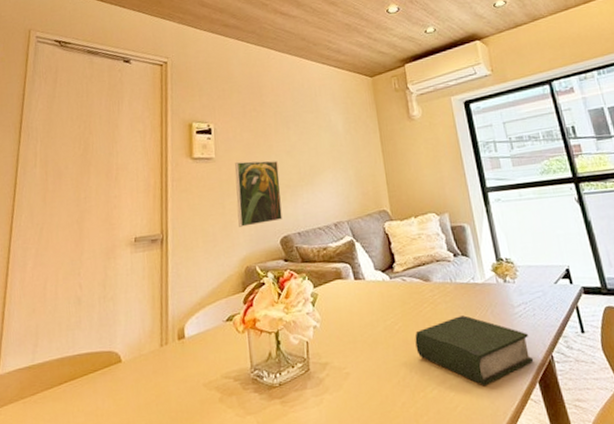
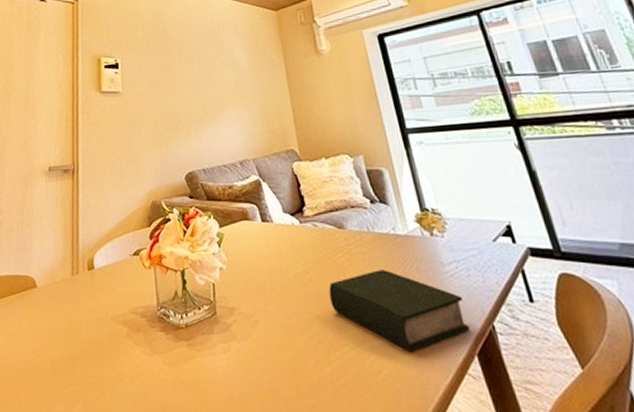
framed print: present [235,160,283,227] -> none [141,95,187,161]

